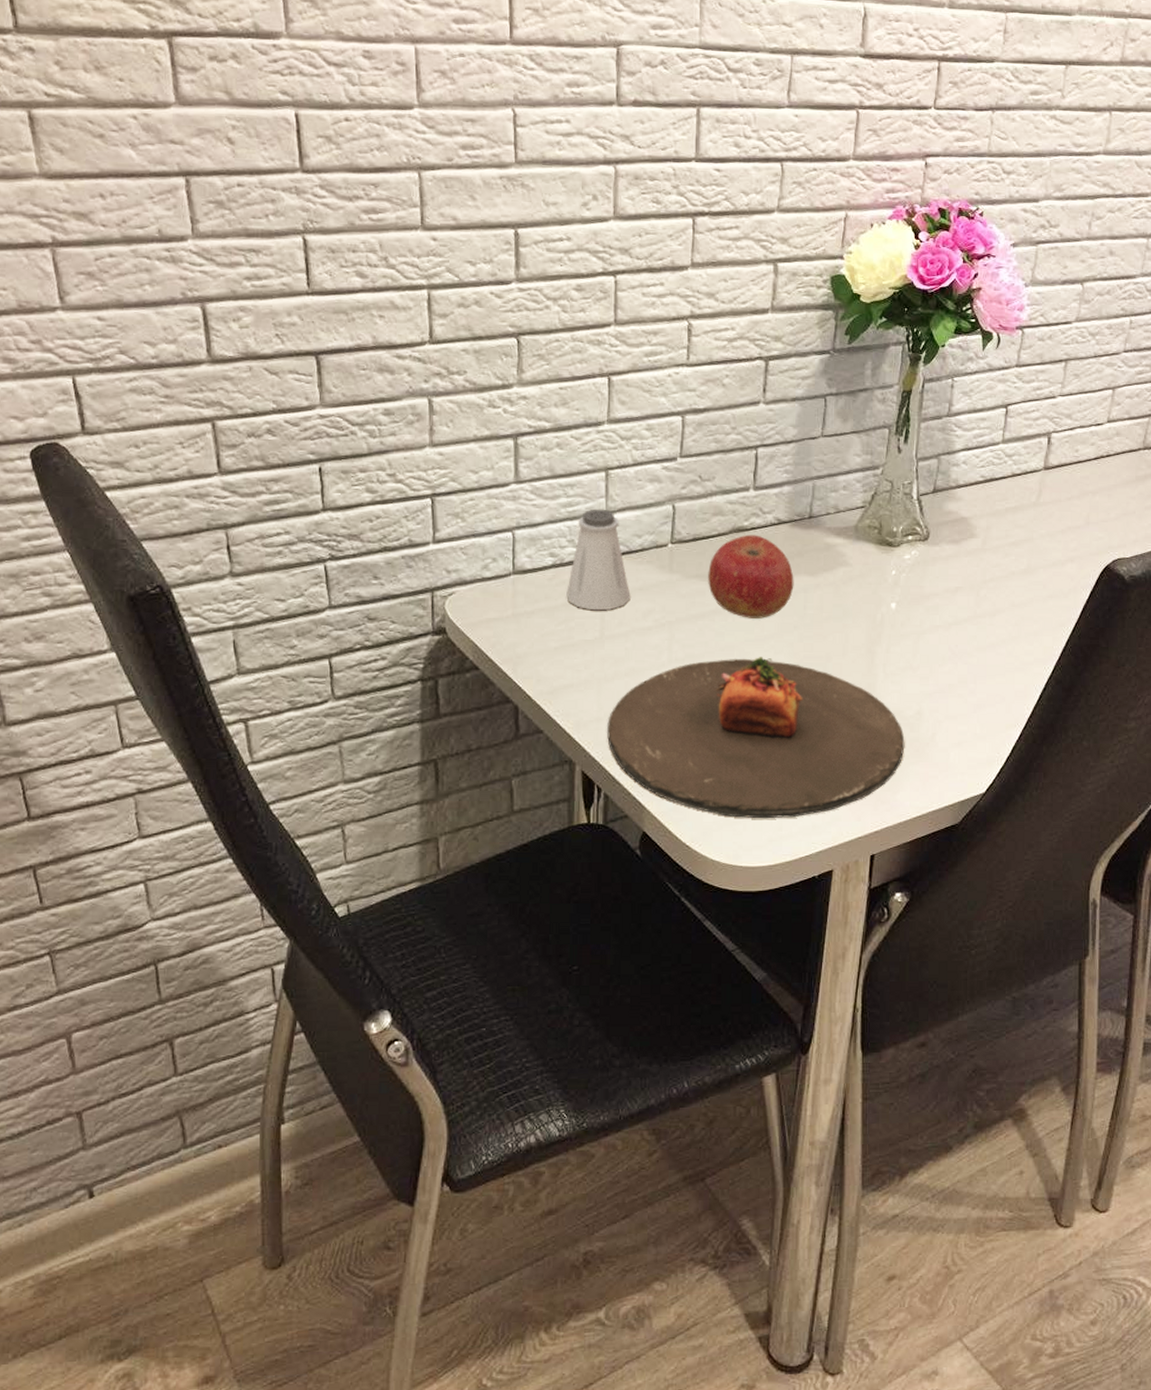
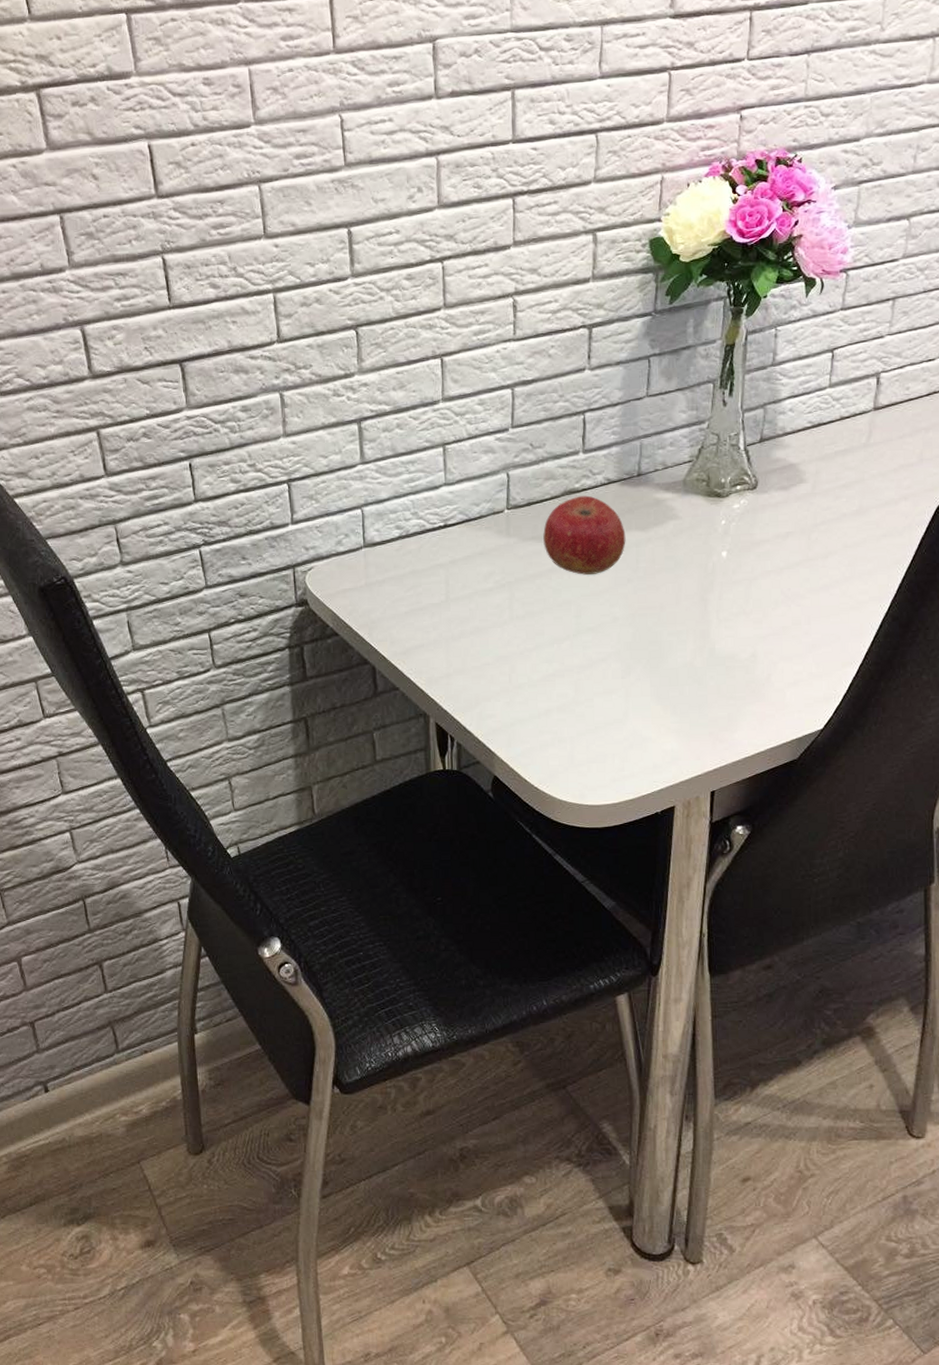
saltshaker: present [566,509,631,611] -> none [413,482,472,576]
plate: present [607,657,905,819] -> none [457,610,741,761]

